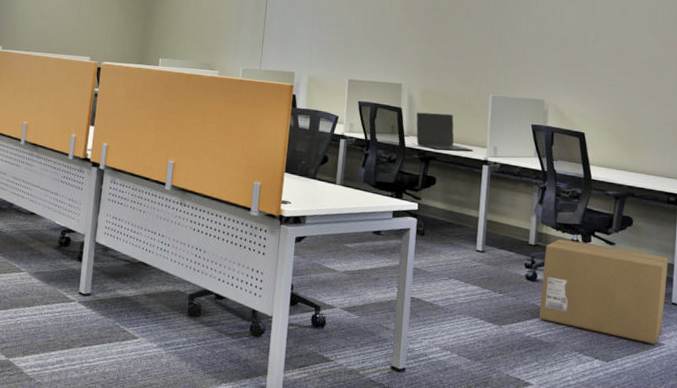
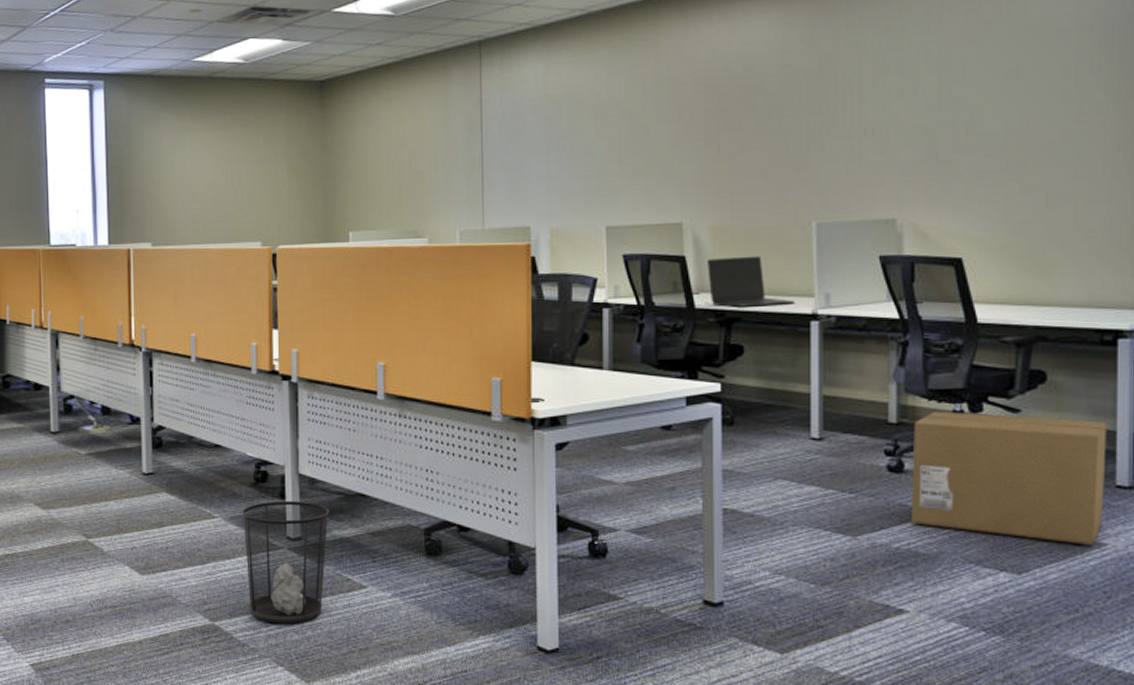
waste bin: none [40,262,116,364] -> present [241,500,329,624]

